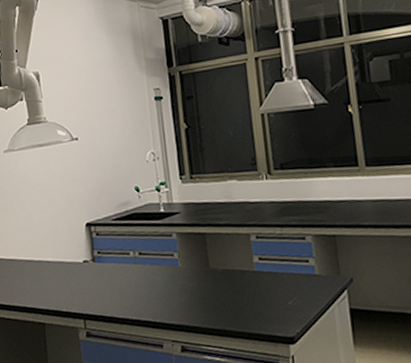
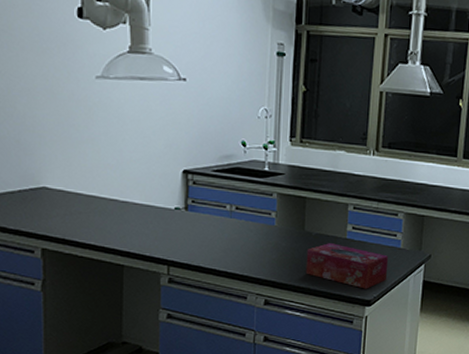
tissue box: none [215,278,307,325] -> present [305,243,389,289]

